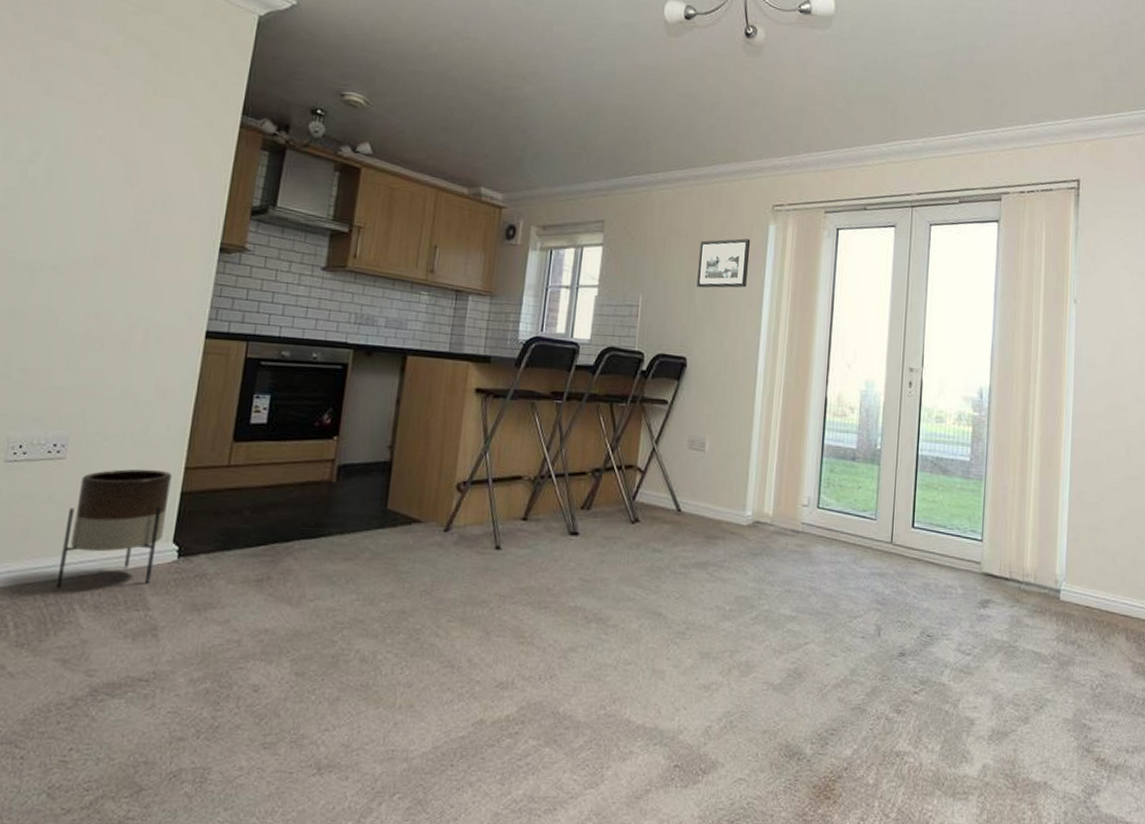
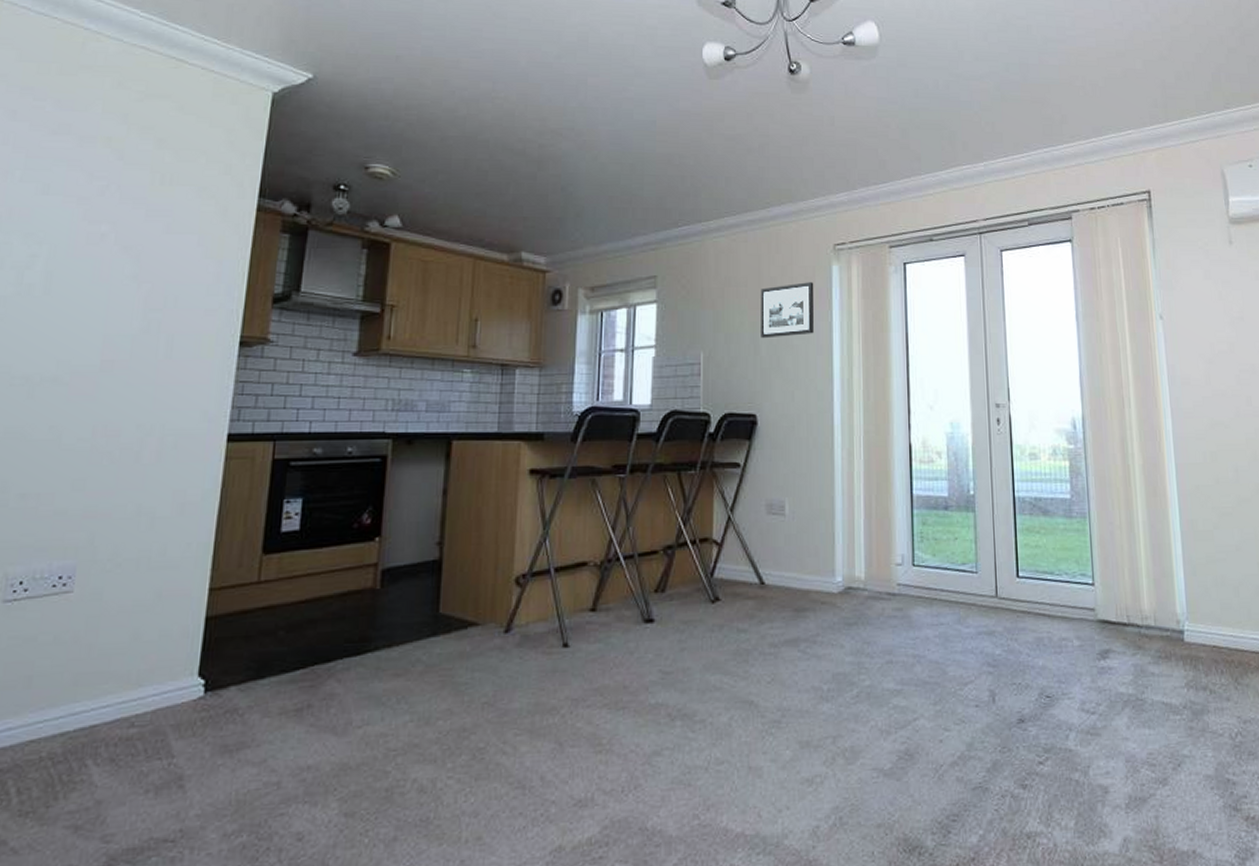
planter: present [55,469,172,588] -> none [64,594,195,742]

